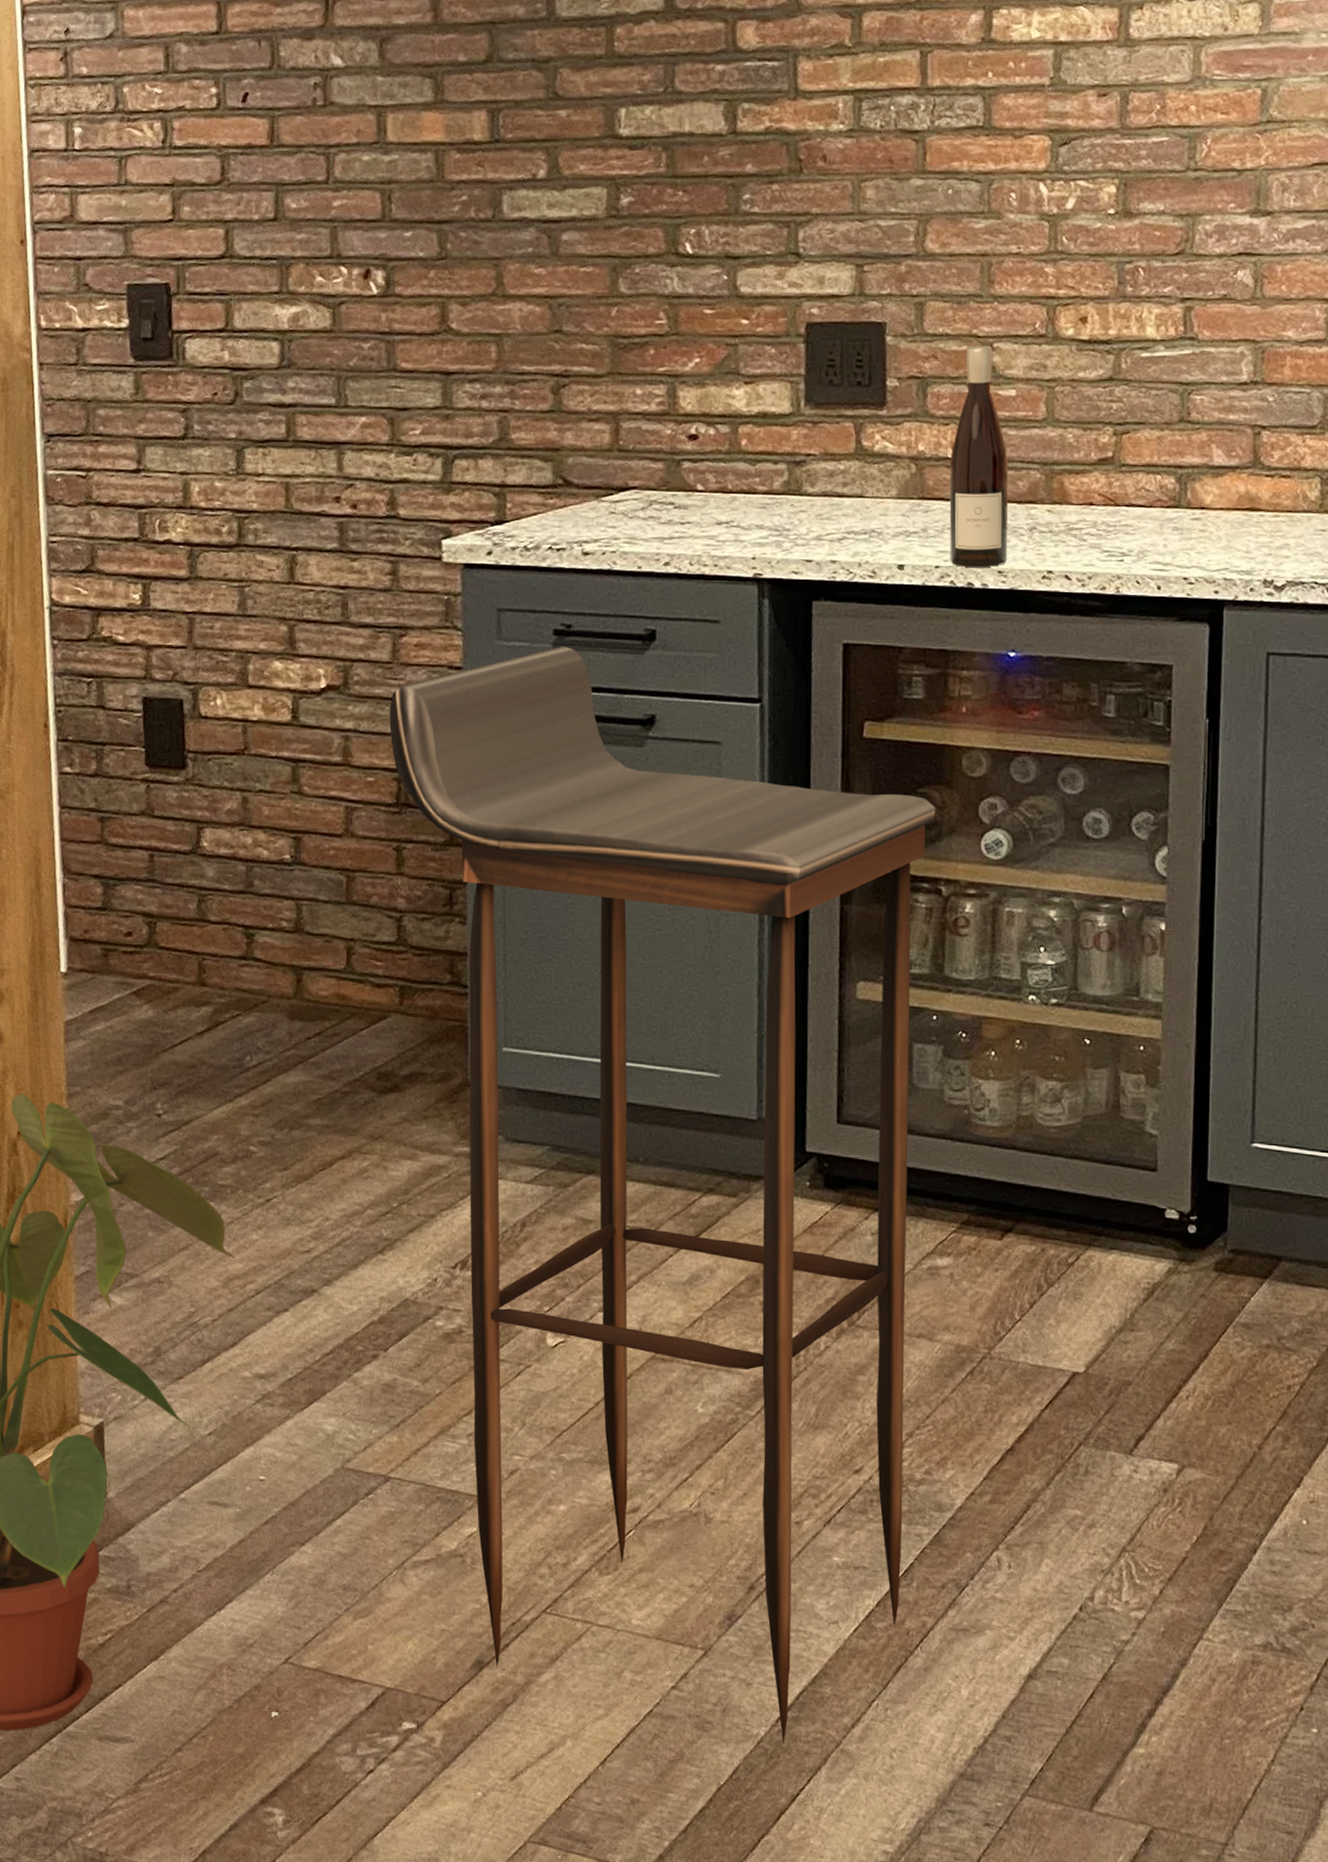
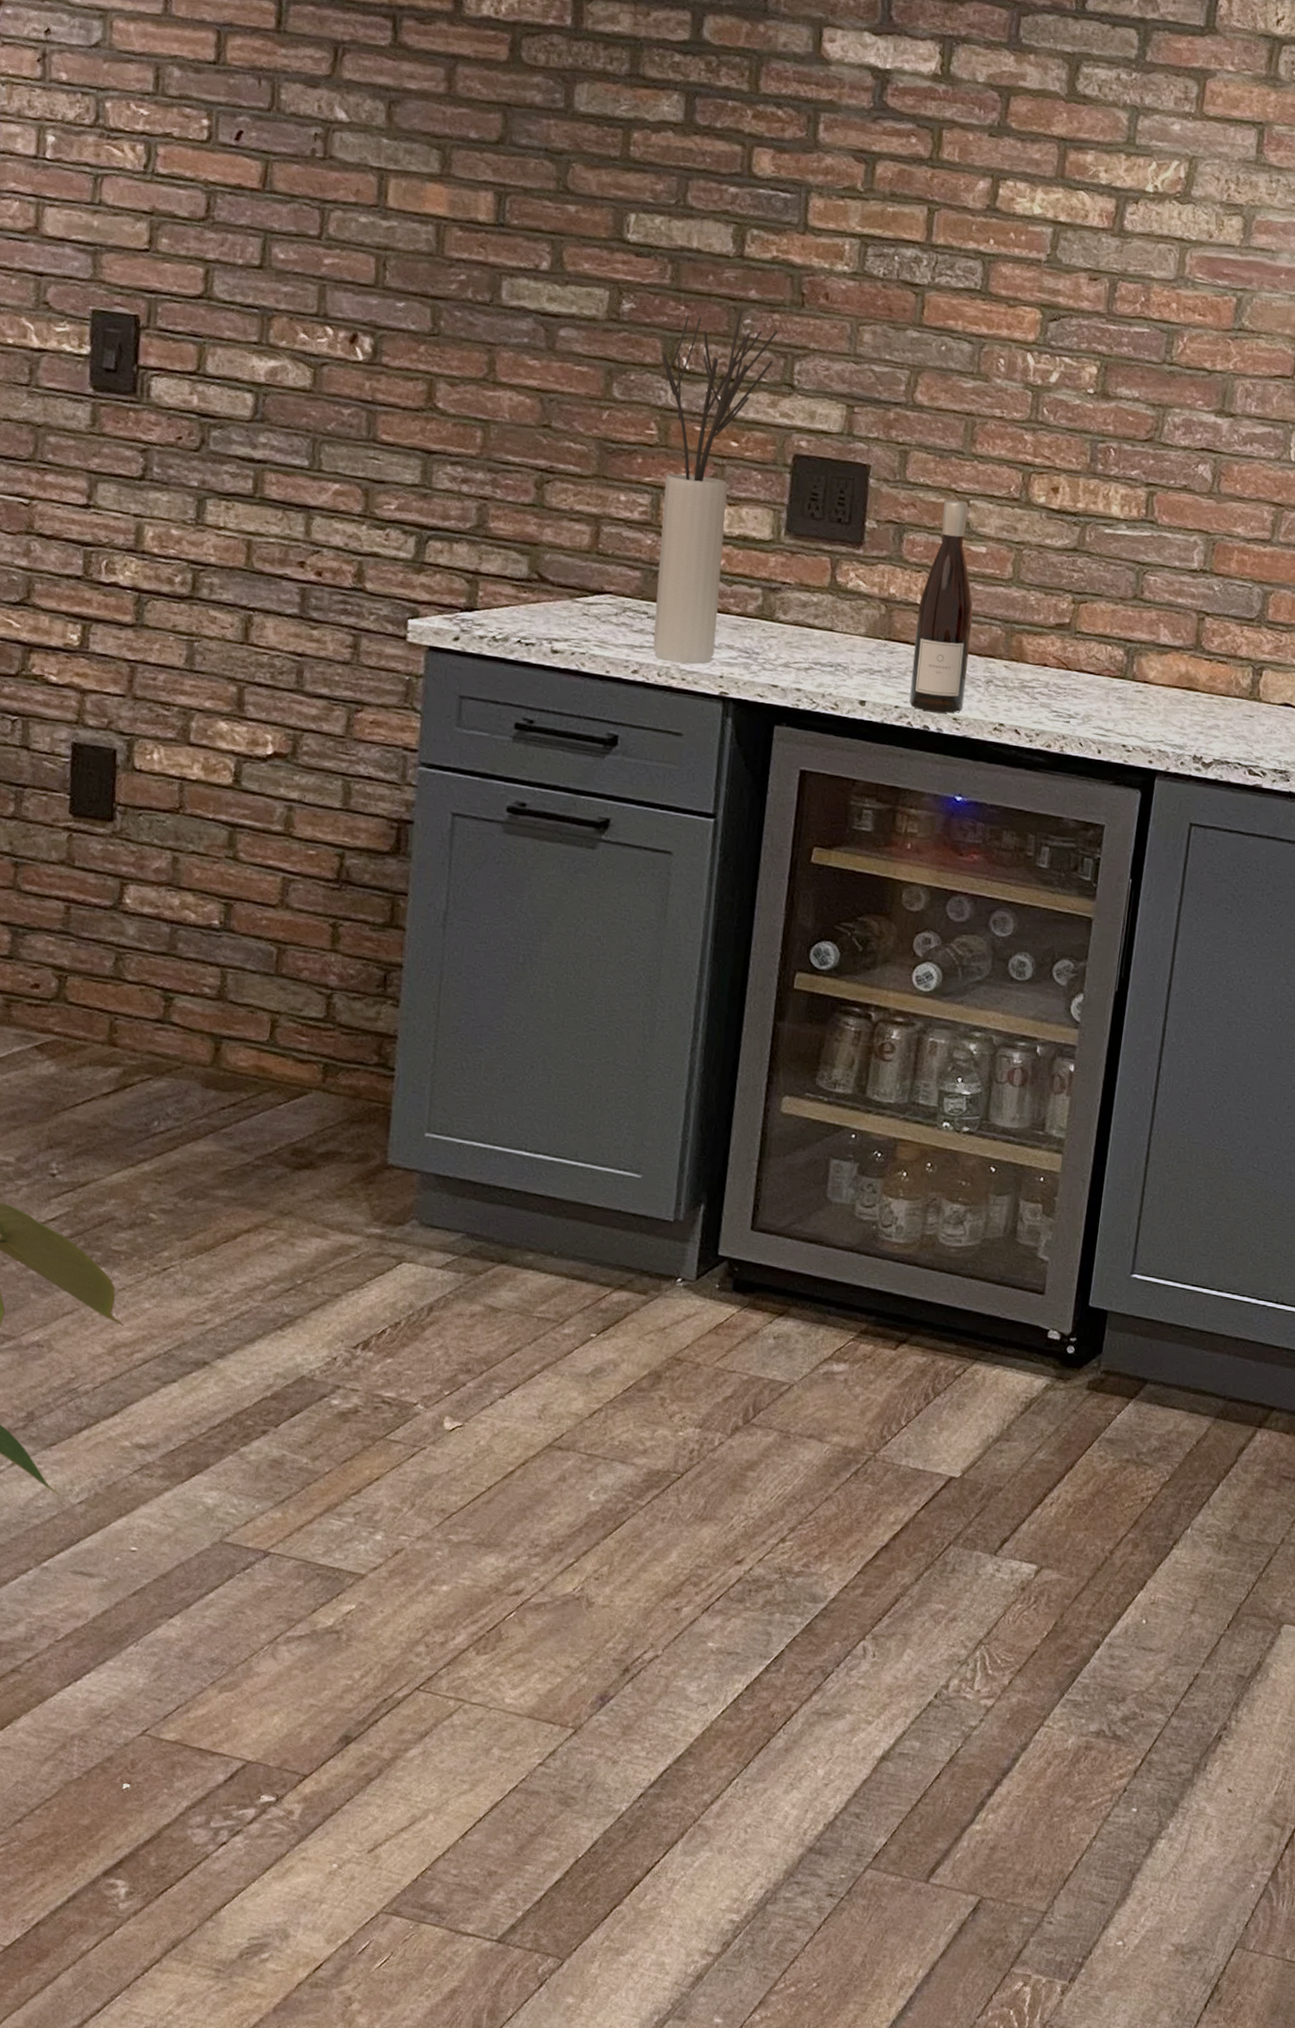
bar stool: present [390,646,936,1743] -> none [336,740,874,1818]
vase: none [663,184,779,550] -> present [652,308,778,665]

